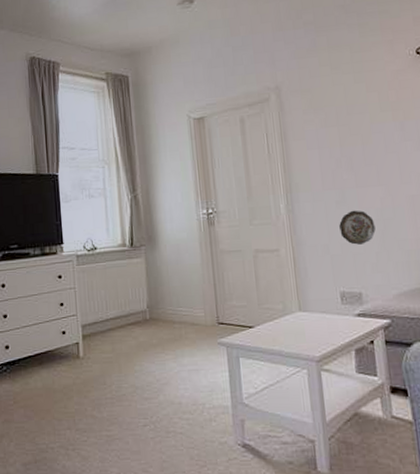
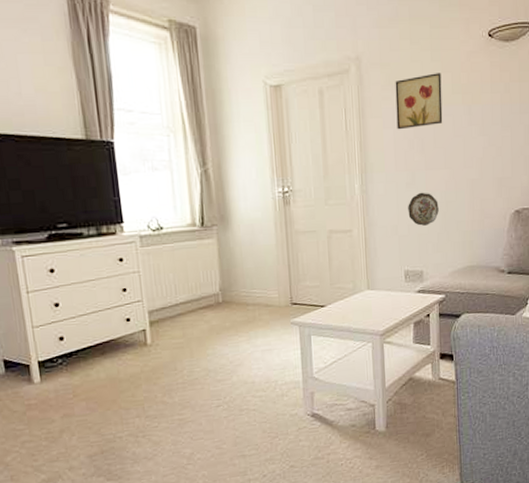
wall art: none [317,93,372,150] -> present [395,73,443,130]

